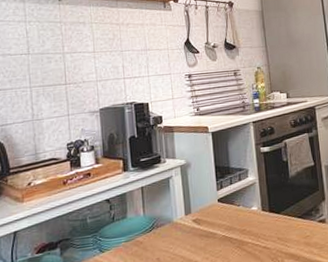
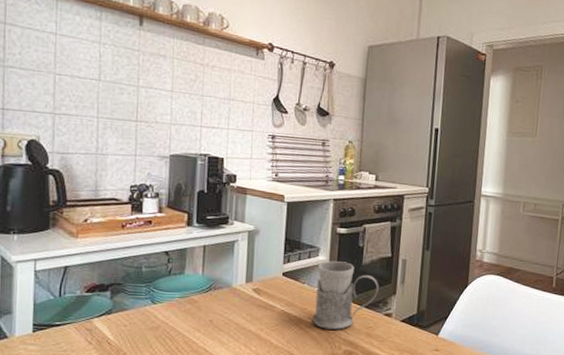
mug: none [250,178,309,247] -> present [312,261,379,330]

